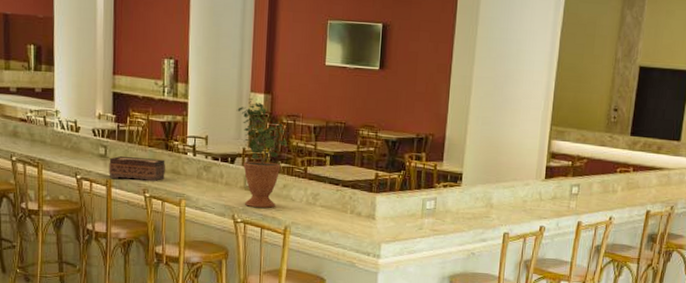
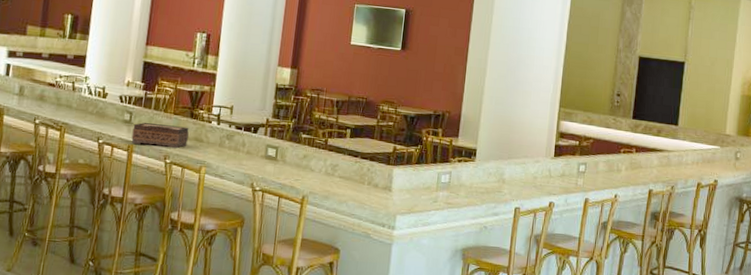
potted plant: present [236,97,287,208] -> none [263,71,310,177]

